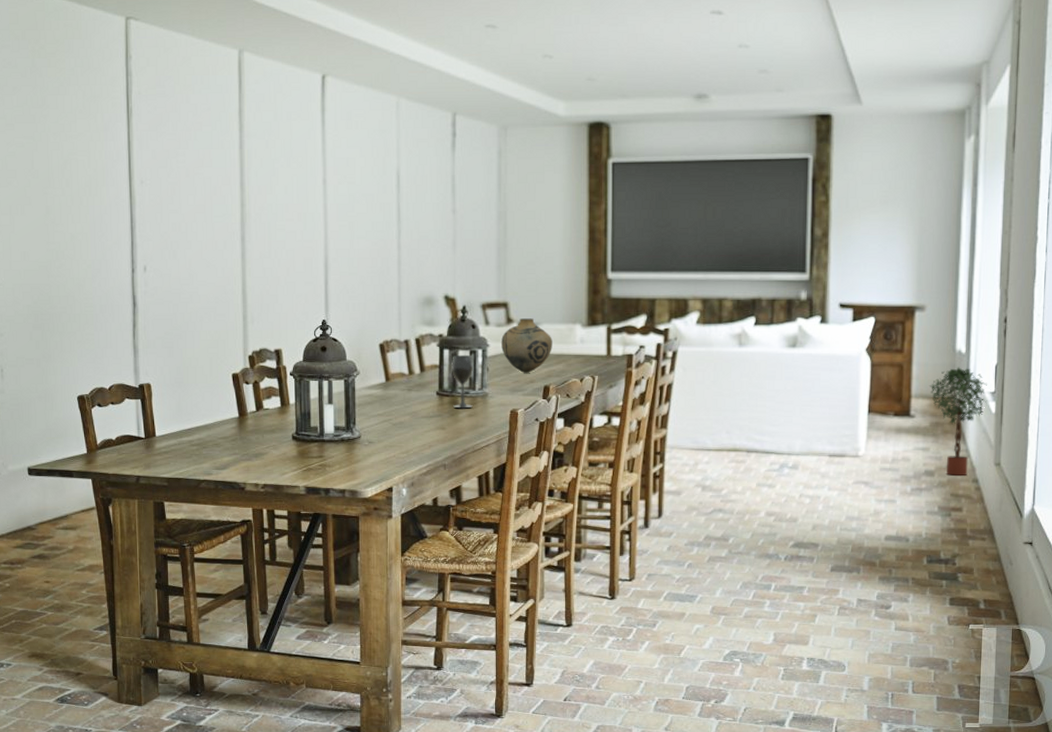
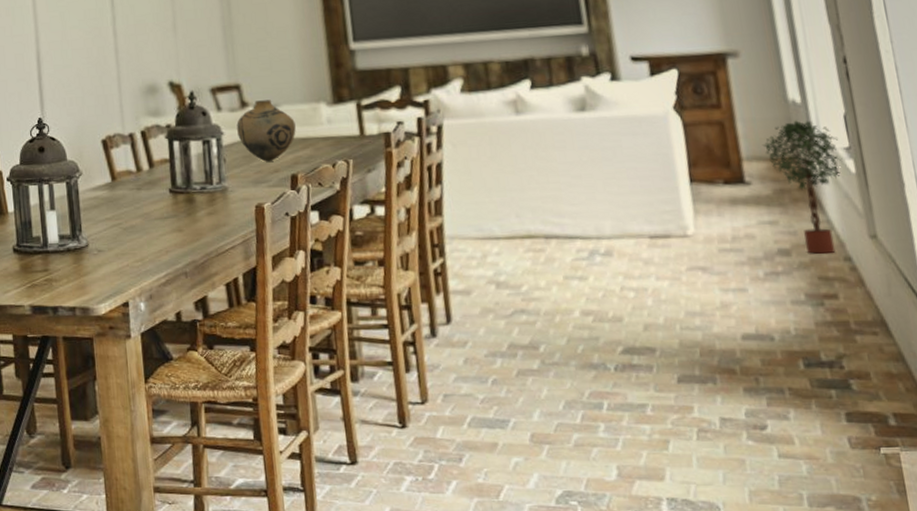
wine glass: present [452,354,473,409] -> none [183,145,212,207]

